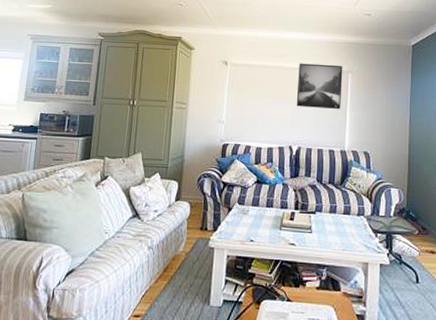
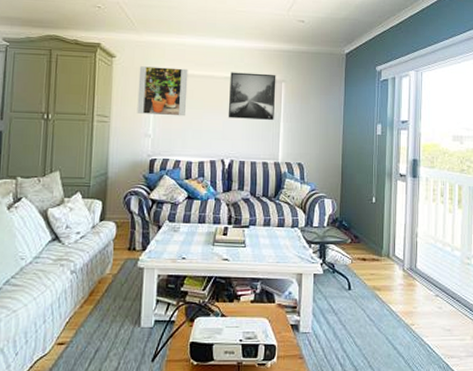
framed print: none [212,58,260,105] -> present [137,66,188,117]

